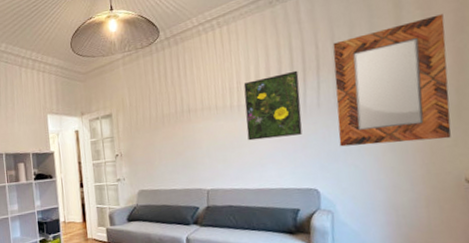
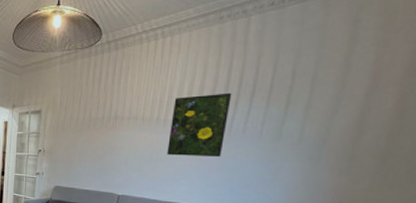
home mirror: present [333,14,451,147] -> none [255,54,399,182]

